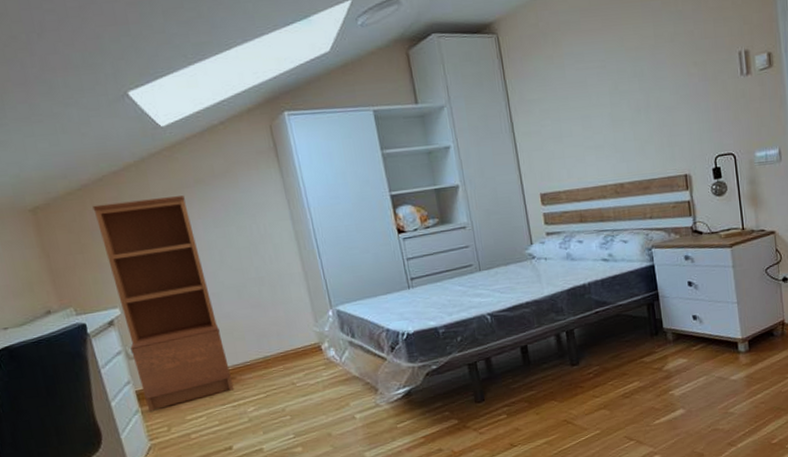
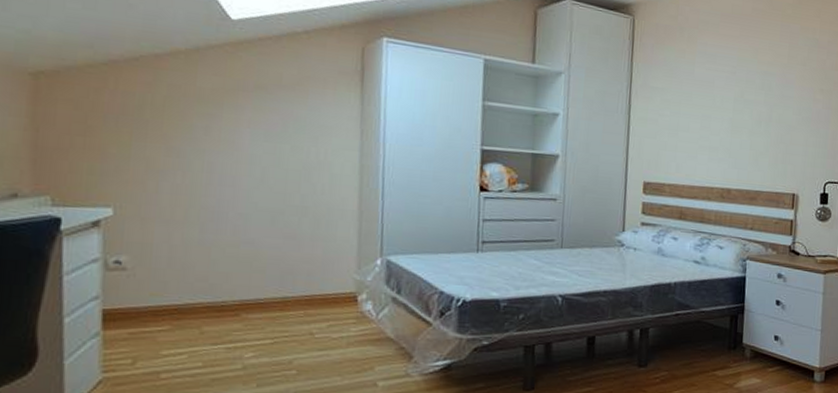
bookshelf: present [92,196,235,411] -> none [112,85,237,337]

